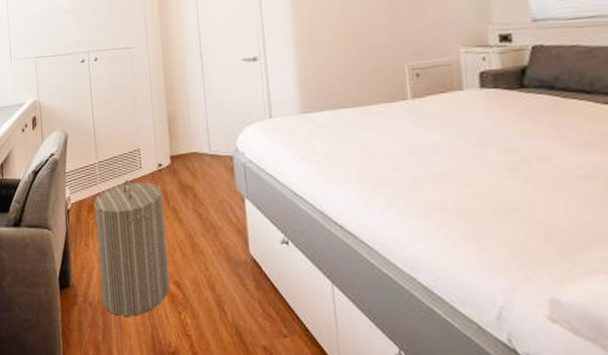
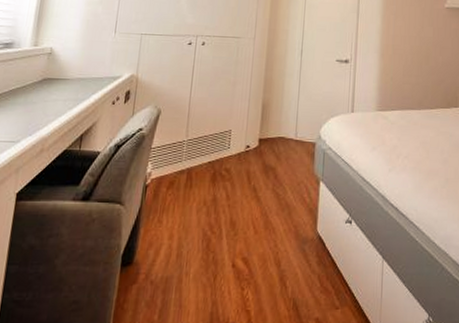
laundry hamper: present [94,179,170,316] -> none [164,158,246,293]

